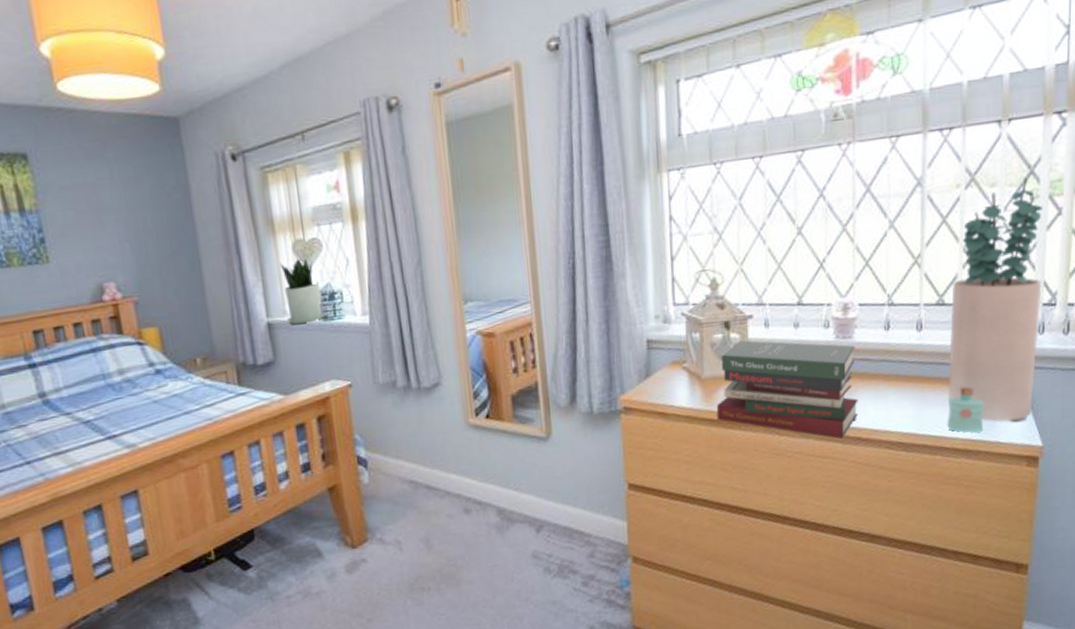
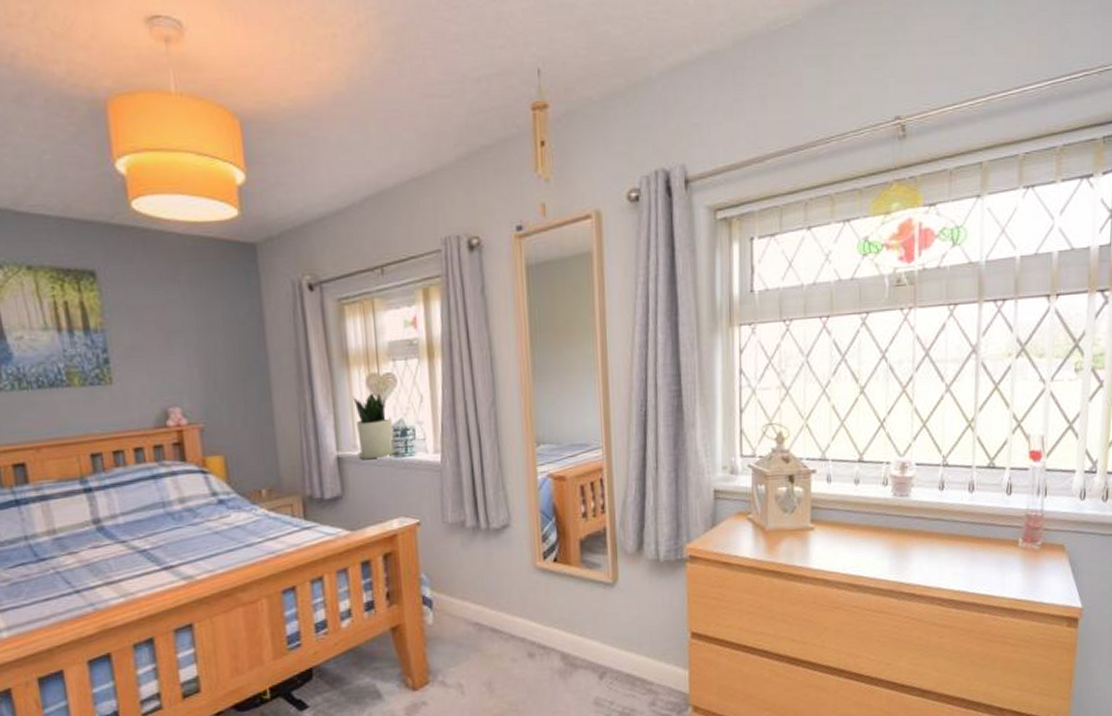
books: present [716,340,859,439] -> none [778,494,913,594]
perfume: present [946,387,984,434] -> none [994,548,1029,594]
vase: present [948,178,1044,422] -> none [997,350,1087,584]

